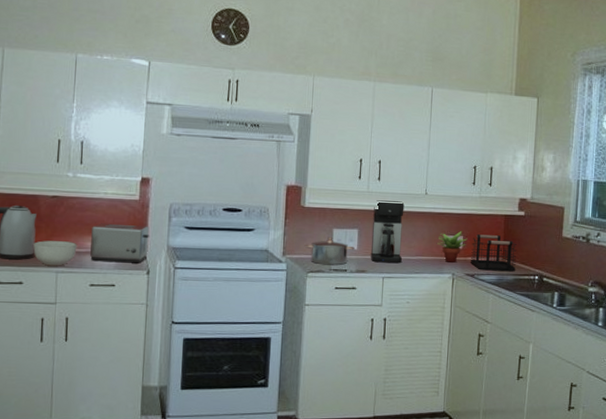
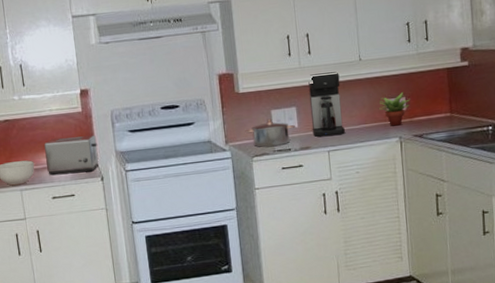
dish rack: present [471,234,517,272] -> none [415,90,466,129]

